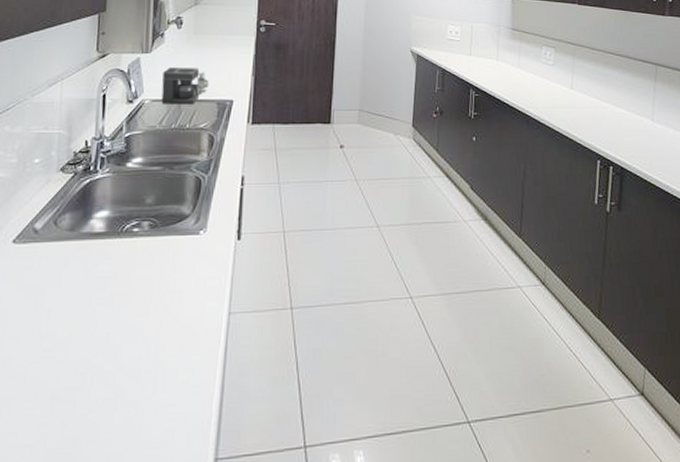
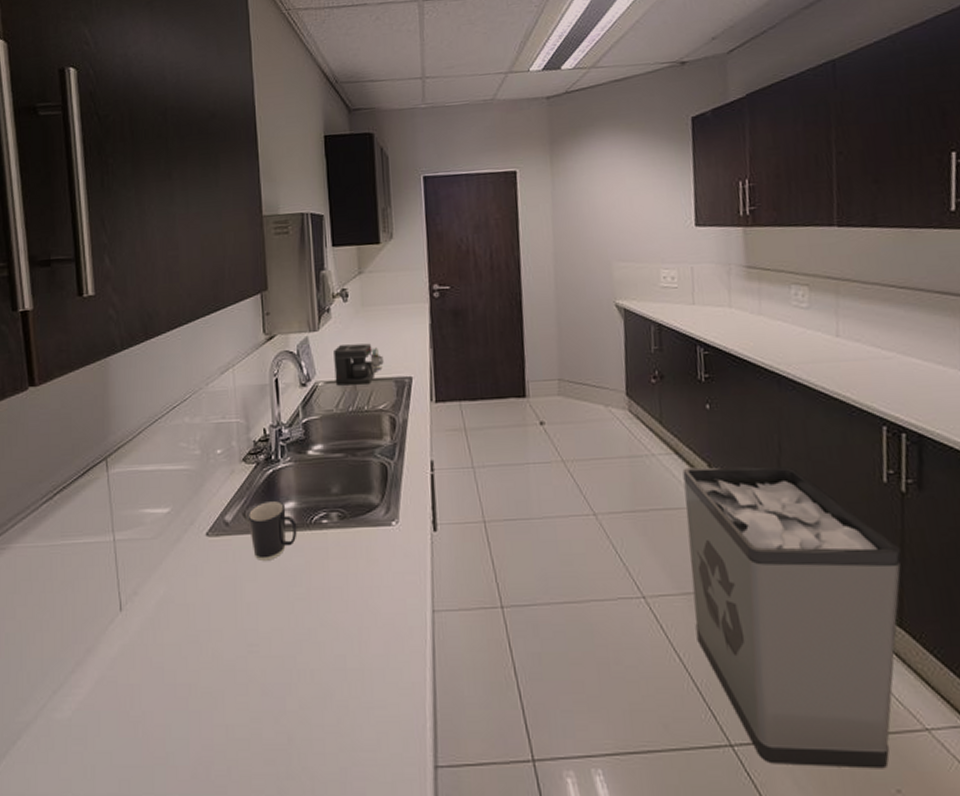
mug: none [58,209,108,267] -> present [247,500,297,560]
recycling bin: none [449,188,604,436] -> present [682,466,902,769]

